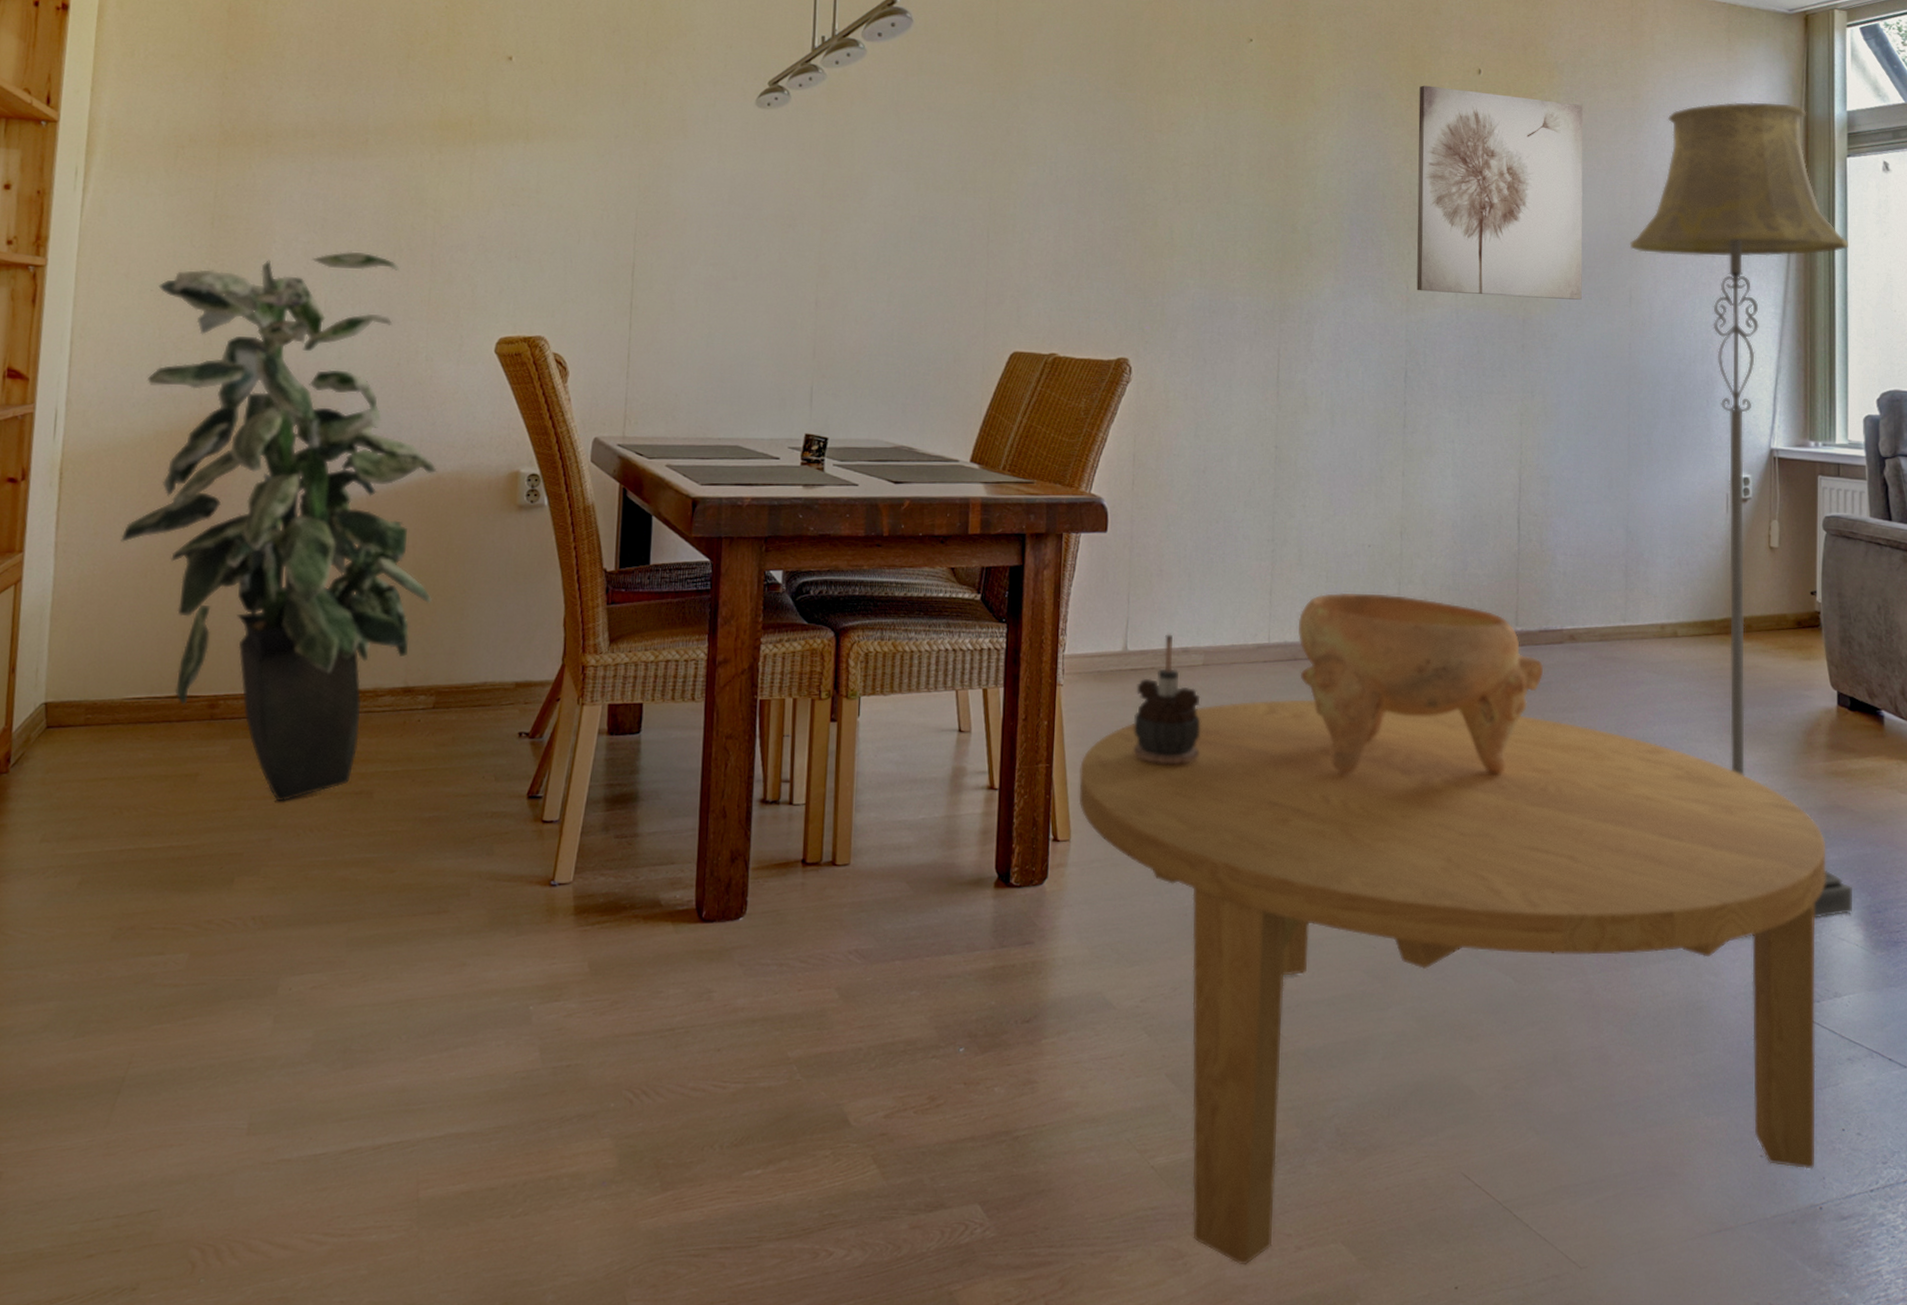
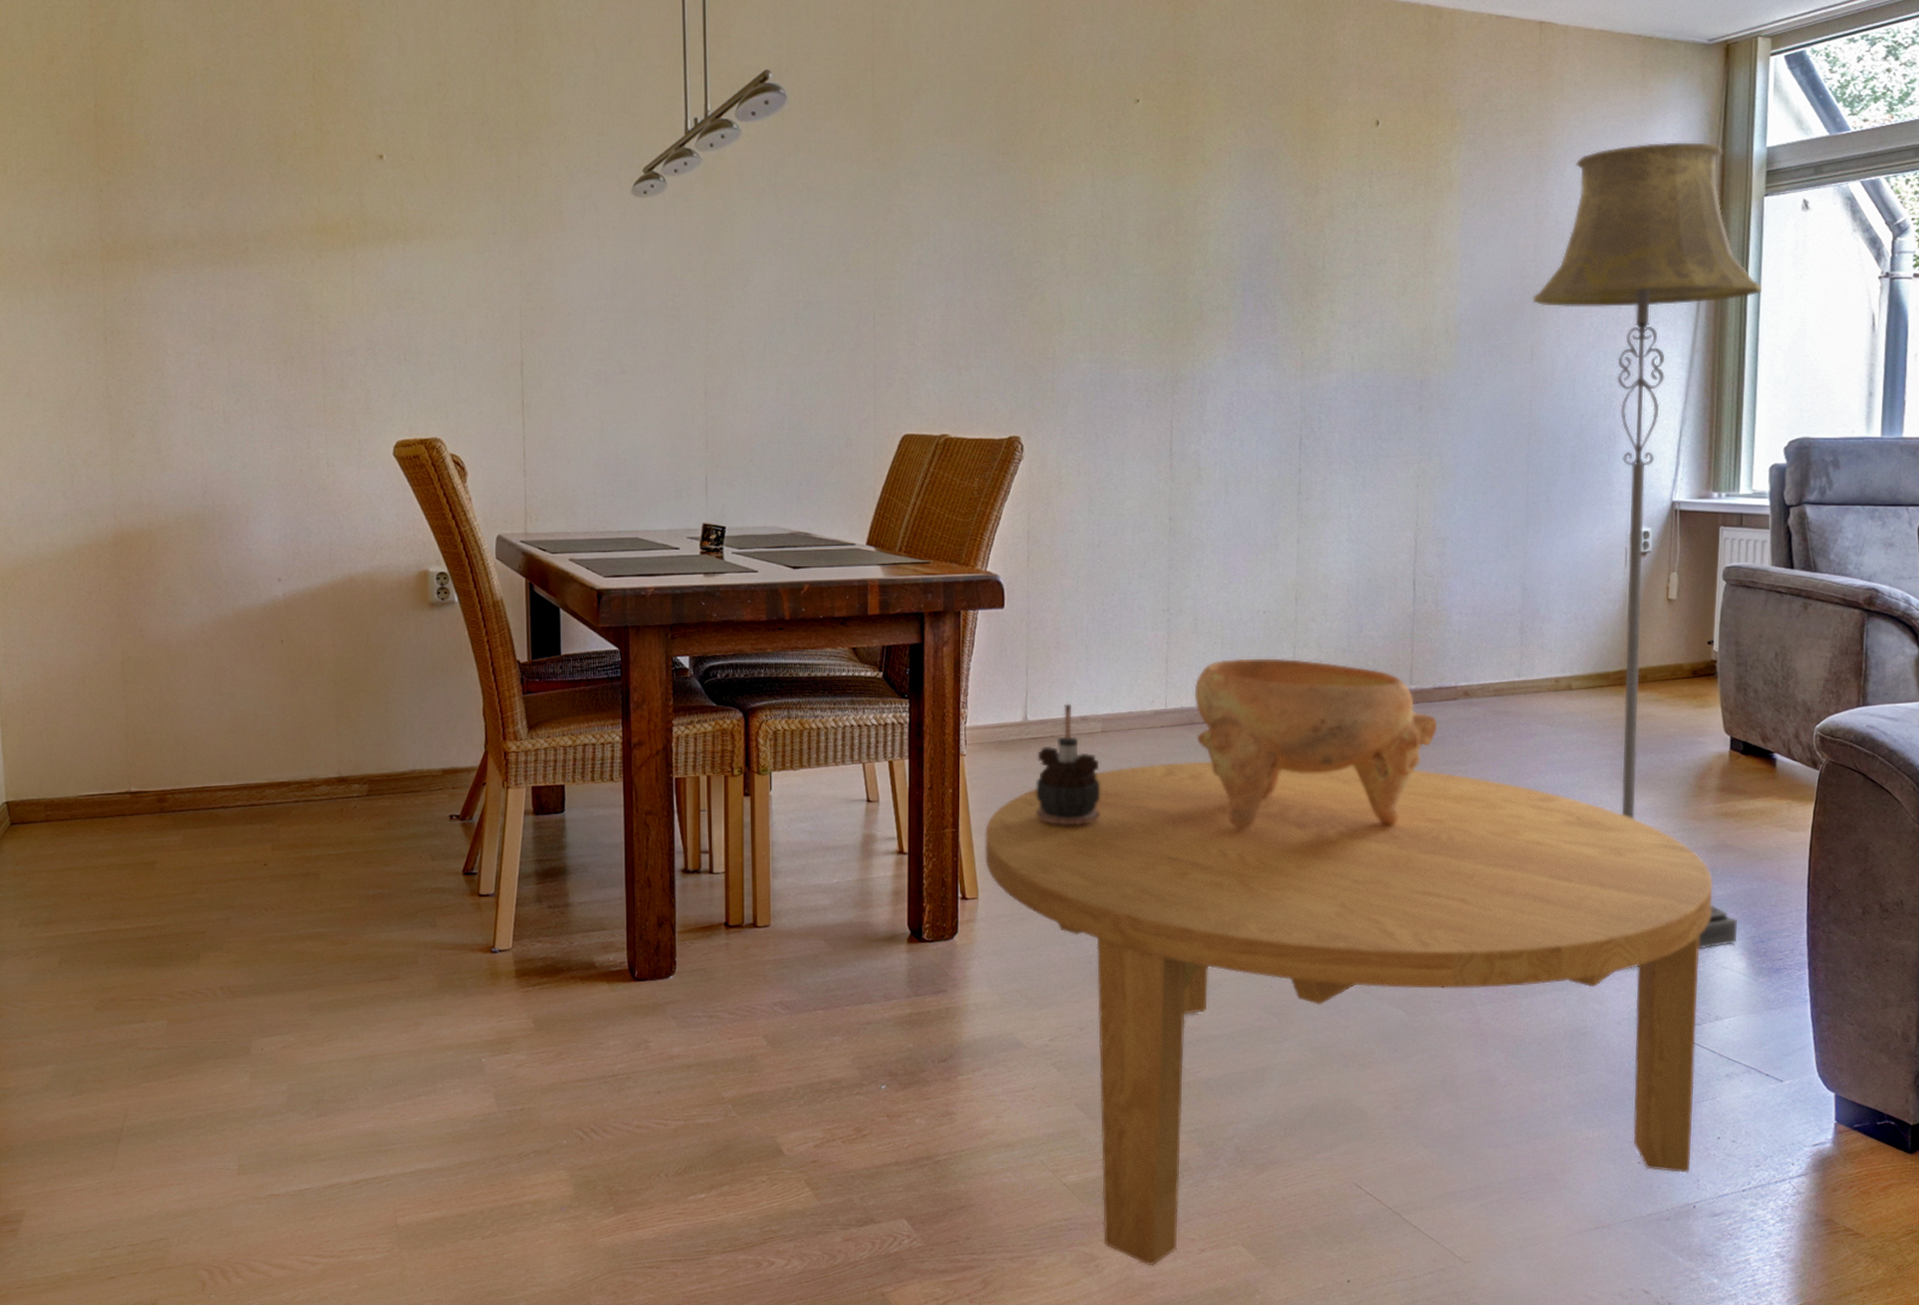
indoor plant: present [120,251,438,802] -> none [53,361,356,885]
wall art: present [1416,85,1583,300] -> none [1311,140,1486,358]

